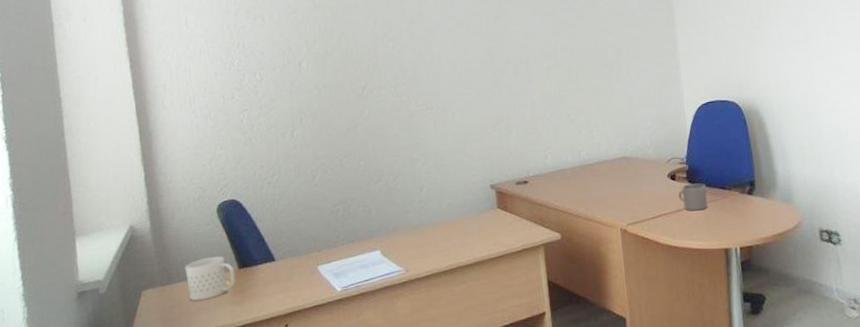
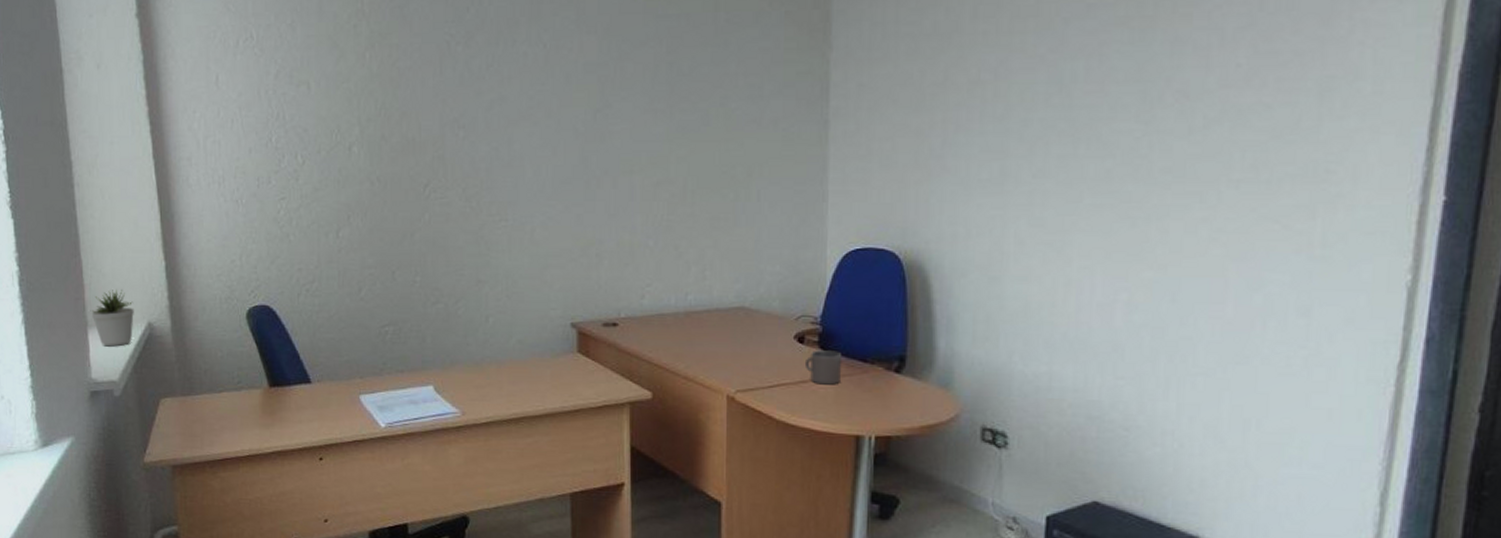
potted plant: none [77,200,117,251] -> present [90,290,134,347]
mug: present [185,256,236,302] -> none [208,369,265,419]

